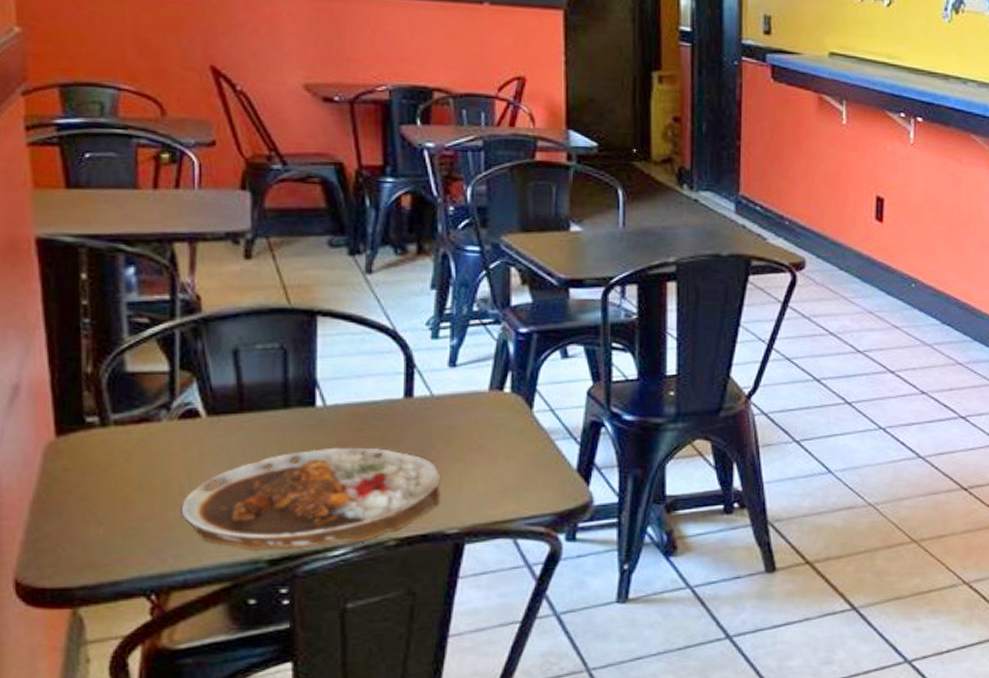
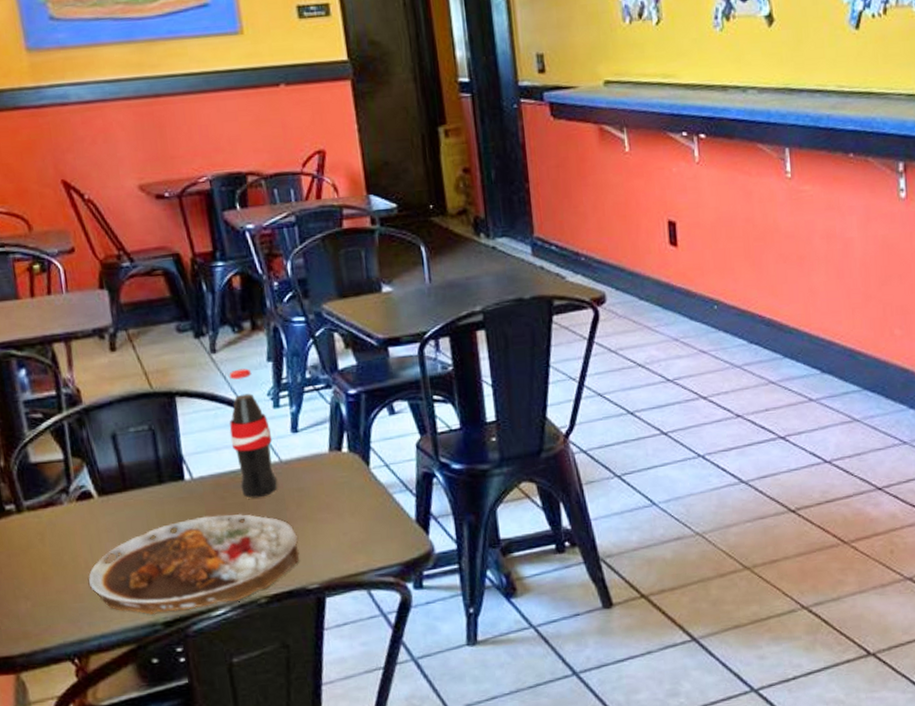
soda bottle: none [376,294,426,433] -> present [228,368,278,499]

